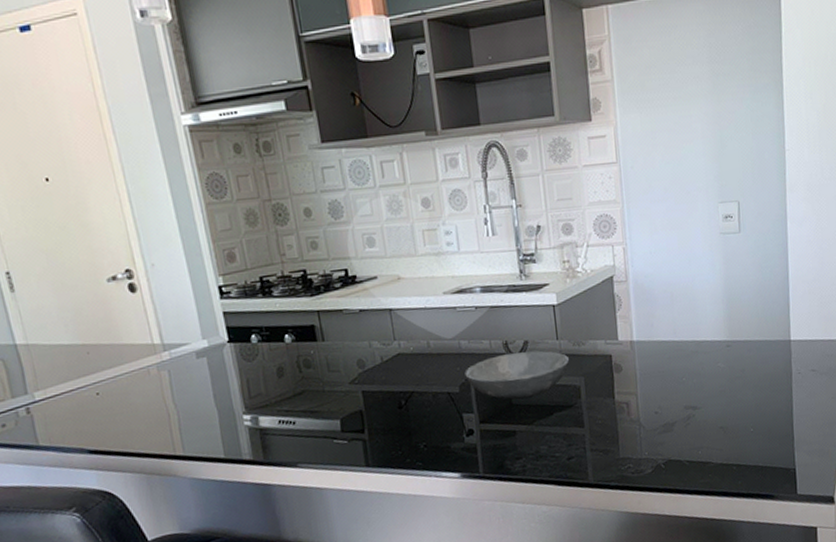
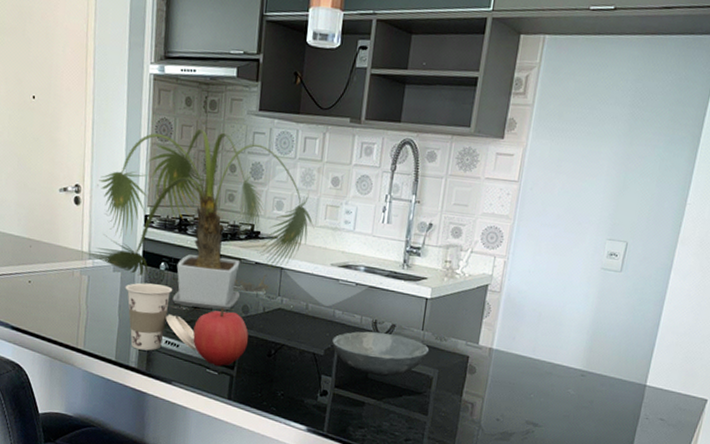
plant: none [153,172,415,383] -> present [82,129,315,311]
cup: none [215,359,317,439] -> present [125,283,197,351]
fruit: none [307,368,373,434] -> present [193,307,248,367]

